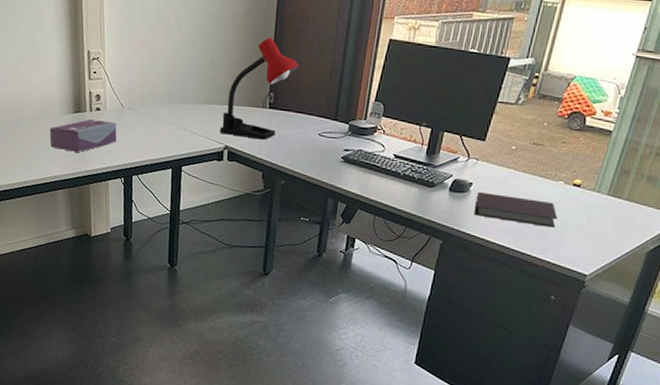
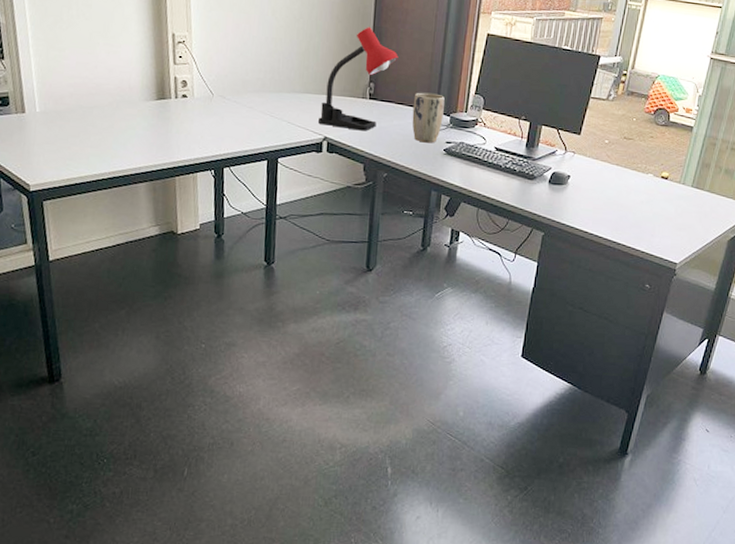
tissue box: present [49,119,117,152] -> none [128,107,206,142]
plant pot: none [310,100,344,151] -> present [412,92,445,143]
notebook: present [474,191,558,228] -> none [573,183,649,219]

